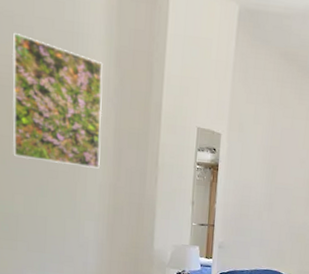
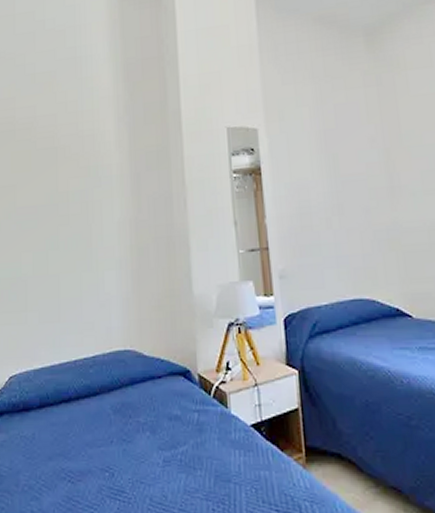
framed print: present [12,32,103,169] -> none [14,72,116,208]

